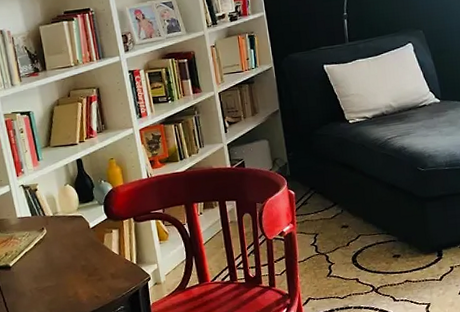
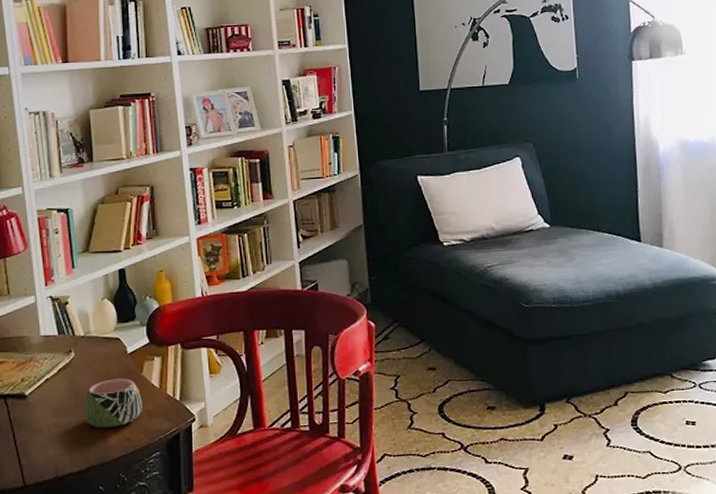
mug: none [58,248,107,290] -> present [84,378,142,428]

